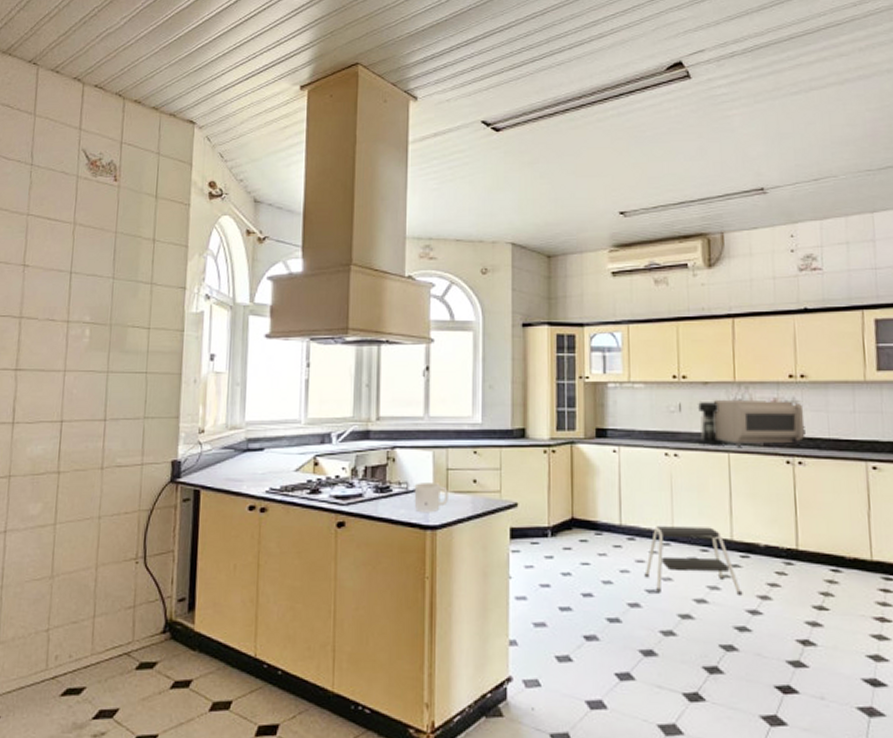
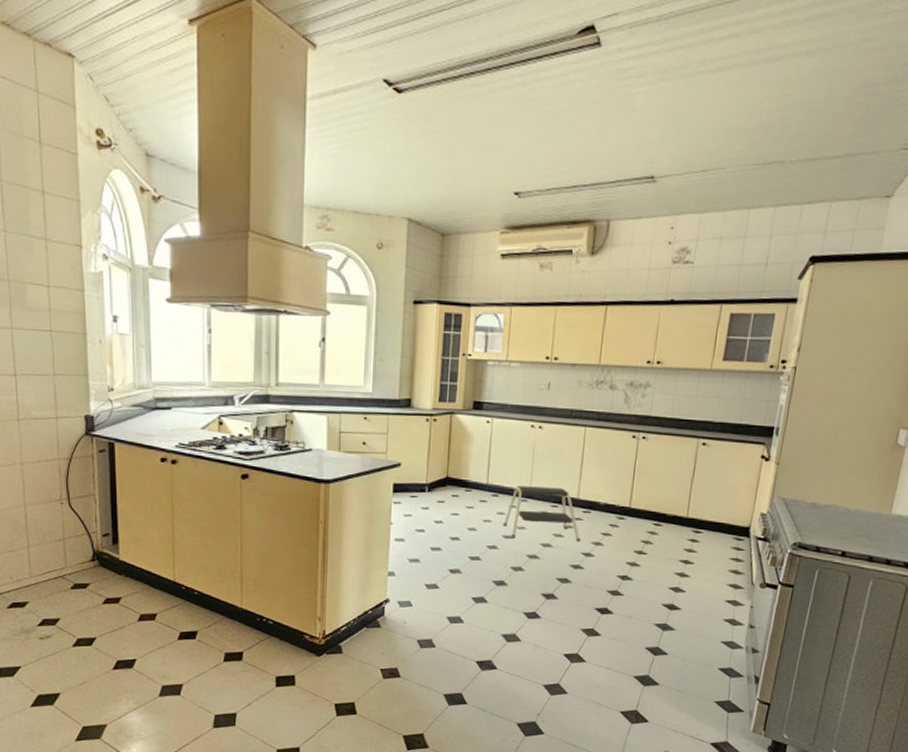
mug: present [414,483,448,513] -> none [310,443,340,469]
coffee maker: present [696,402,724,445] -> none [559,382,583,420]
microwave: present [713,399,806,447] -> none [575,380,656,425]

